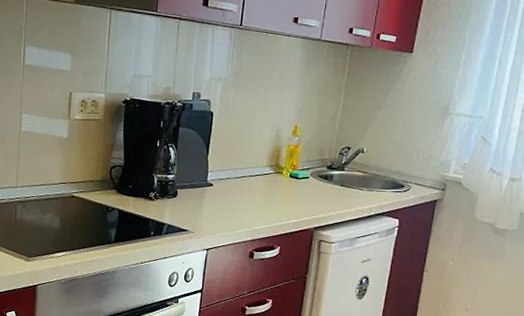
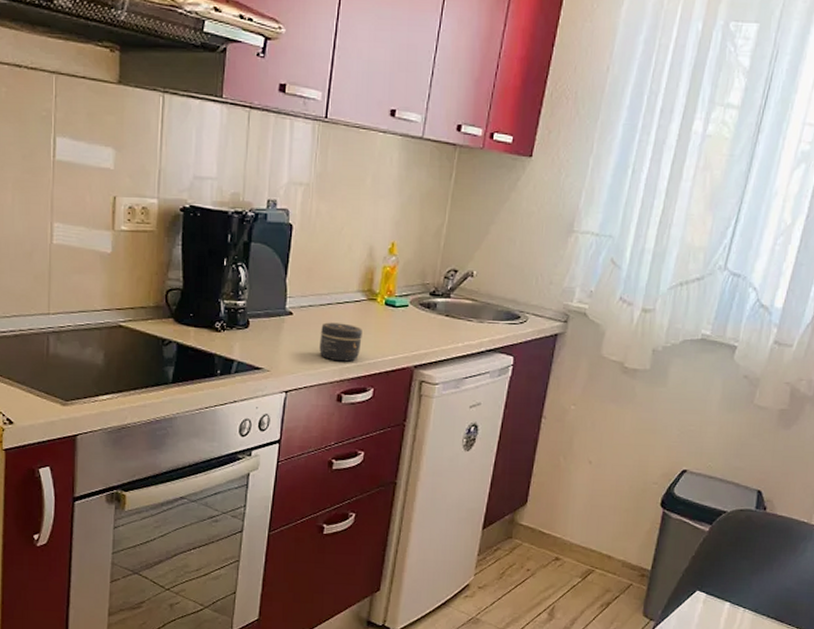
jar: none [235,192,271,225] -> present [319,322,362,362]

